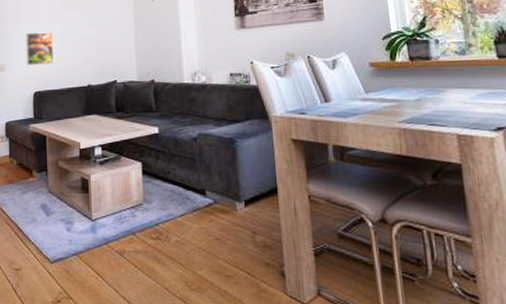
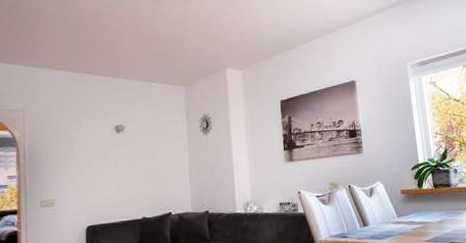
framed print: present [25,32,53,65] -> none [76,166,107,200]

